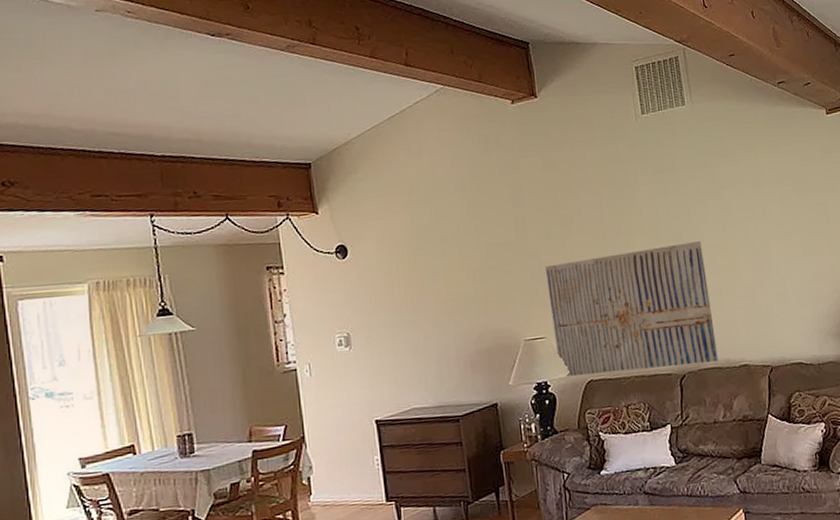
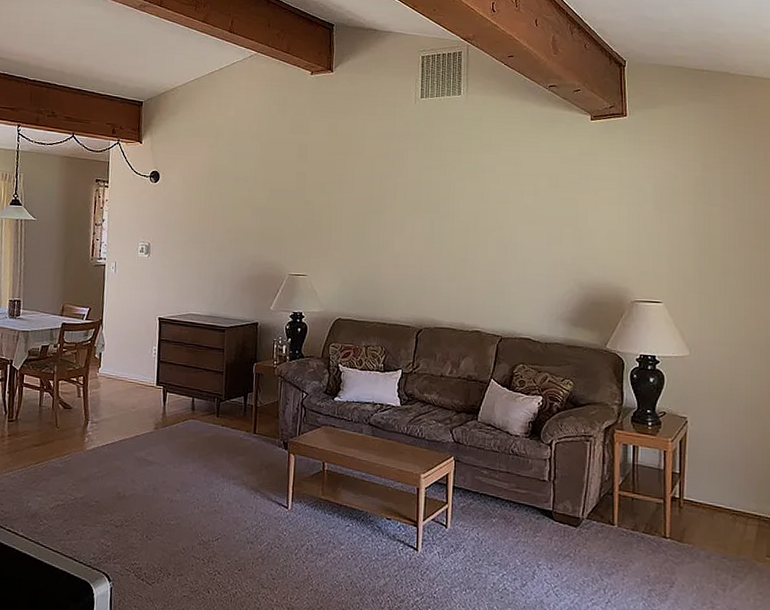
wall art: present [544,241,718,376] -> none [314,215,456,323]

